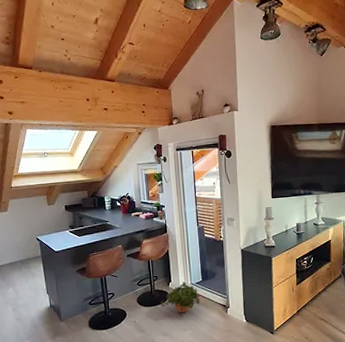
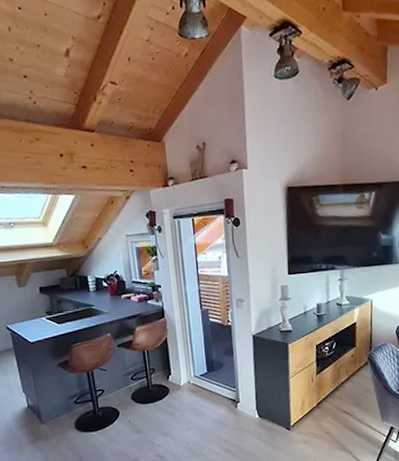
potted plant: present [160,281,201,318] -> none [158,374,206,415]

